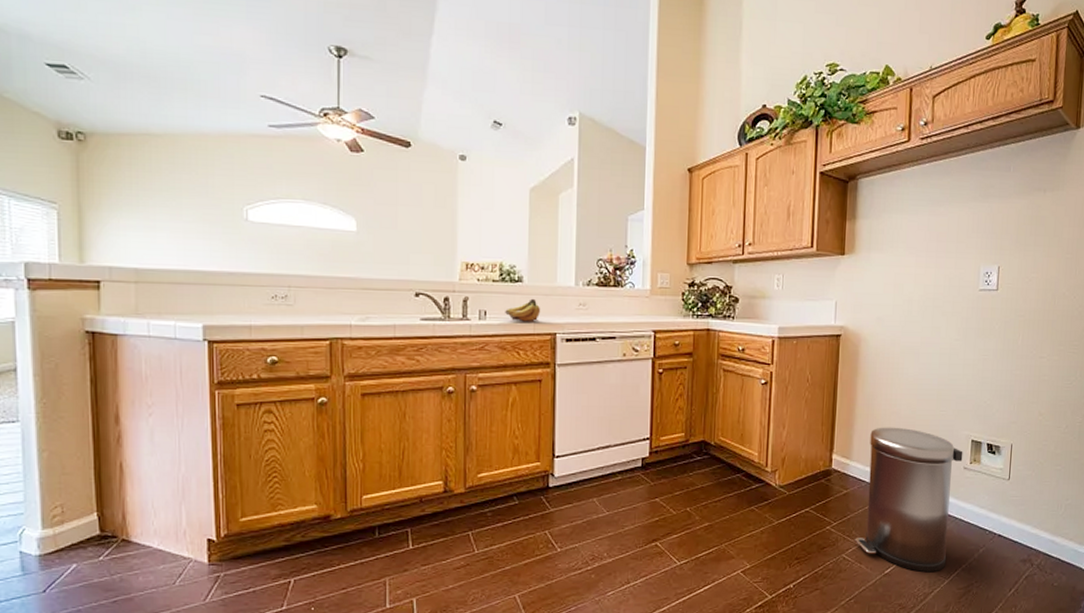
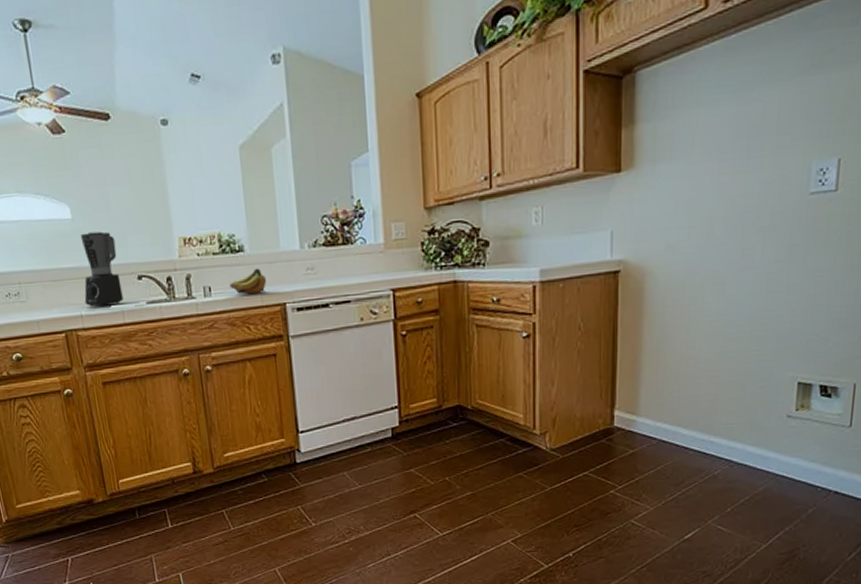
blender: none [356,246,398,318] -> present [80,231,123,307]
pedal bin: present [854,427,963,573] -> none [645,374,786,537]

